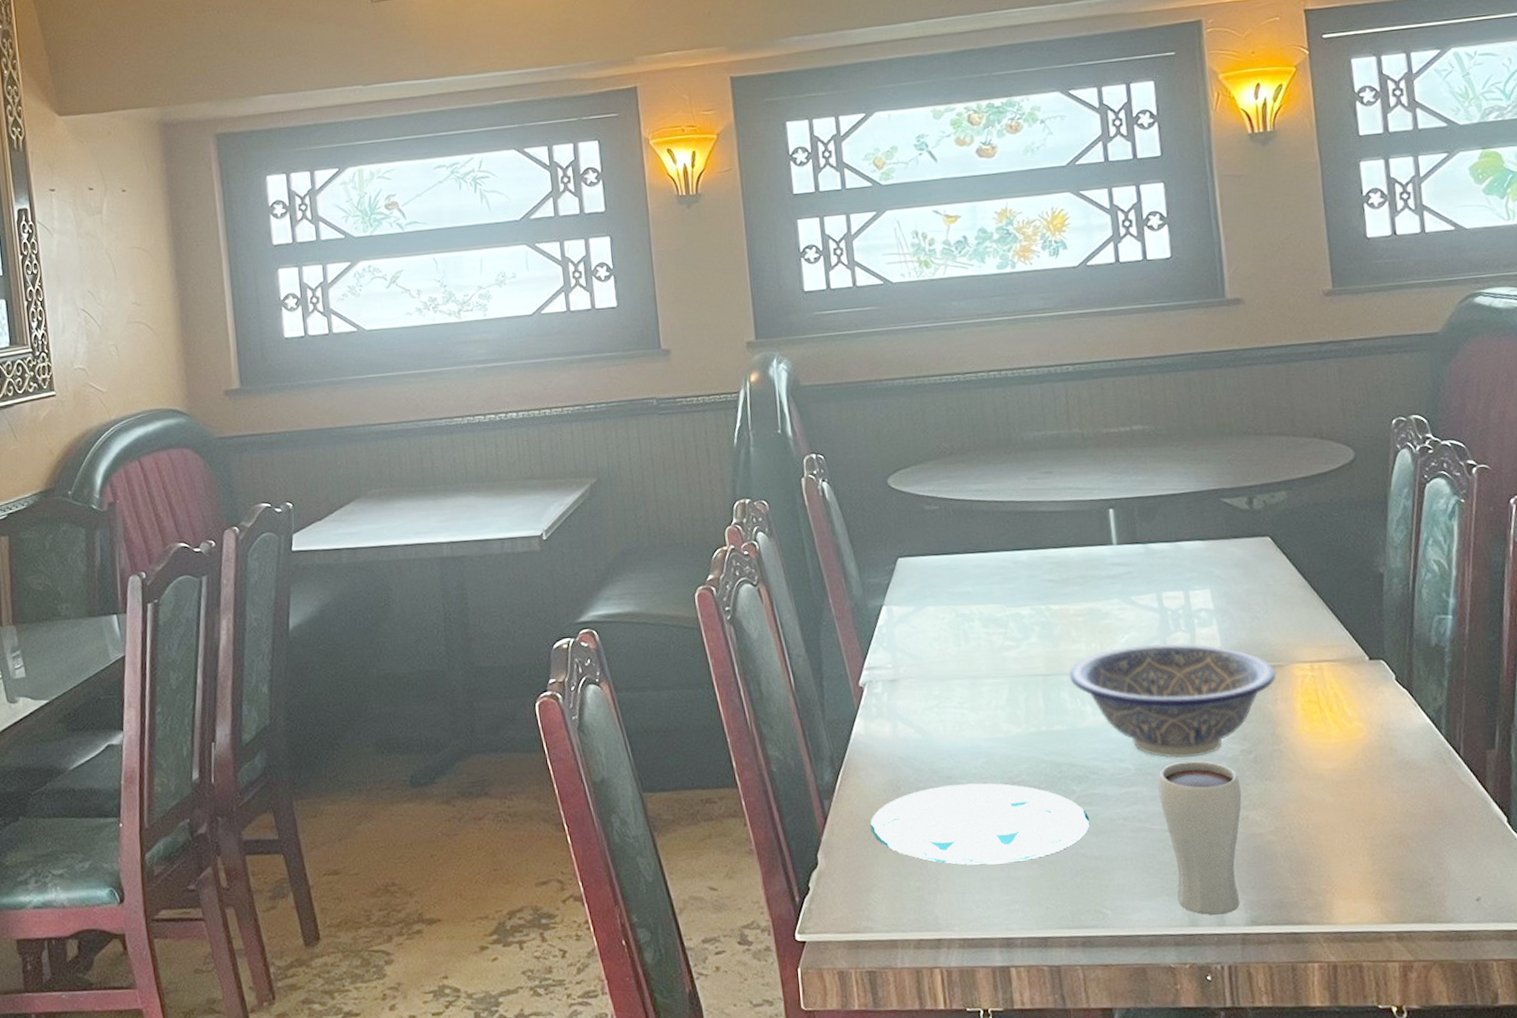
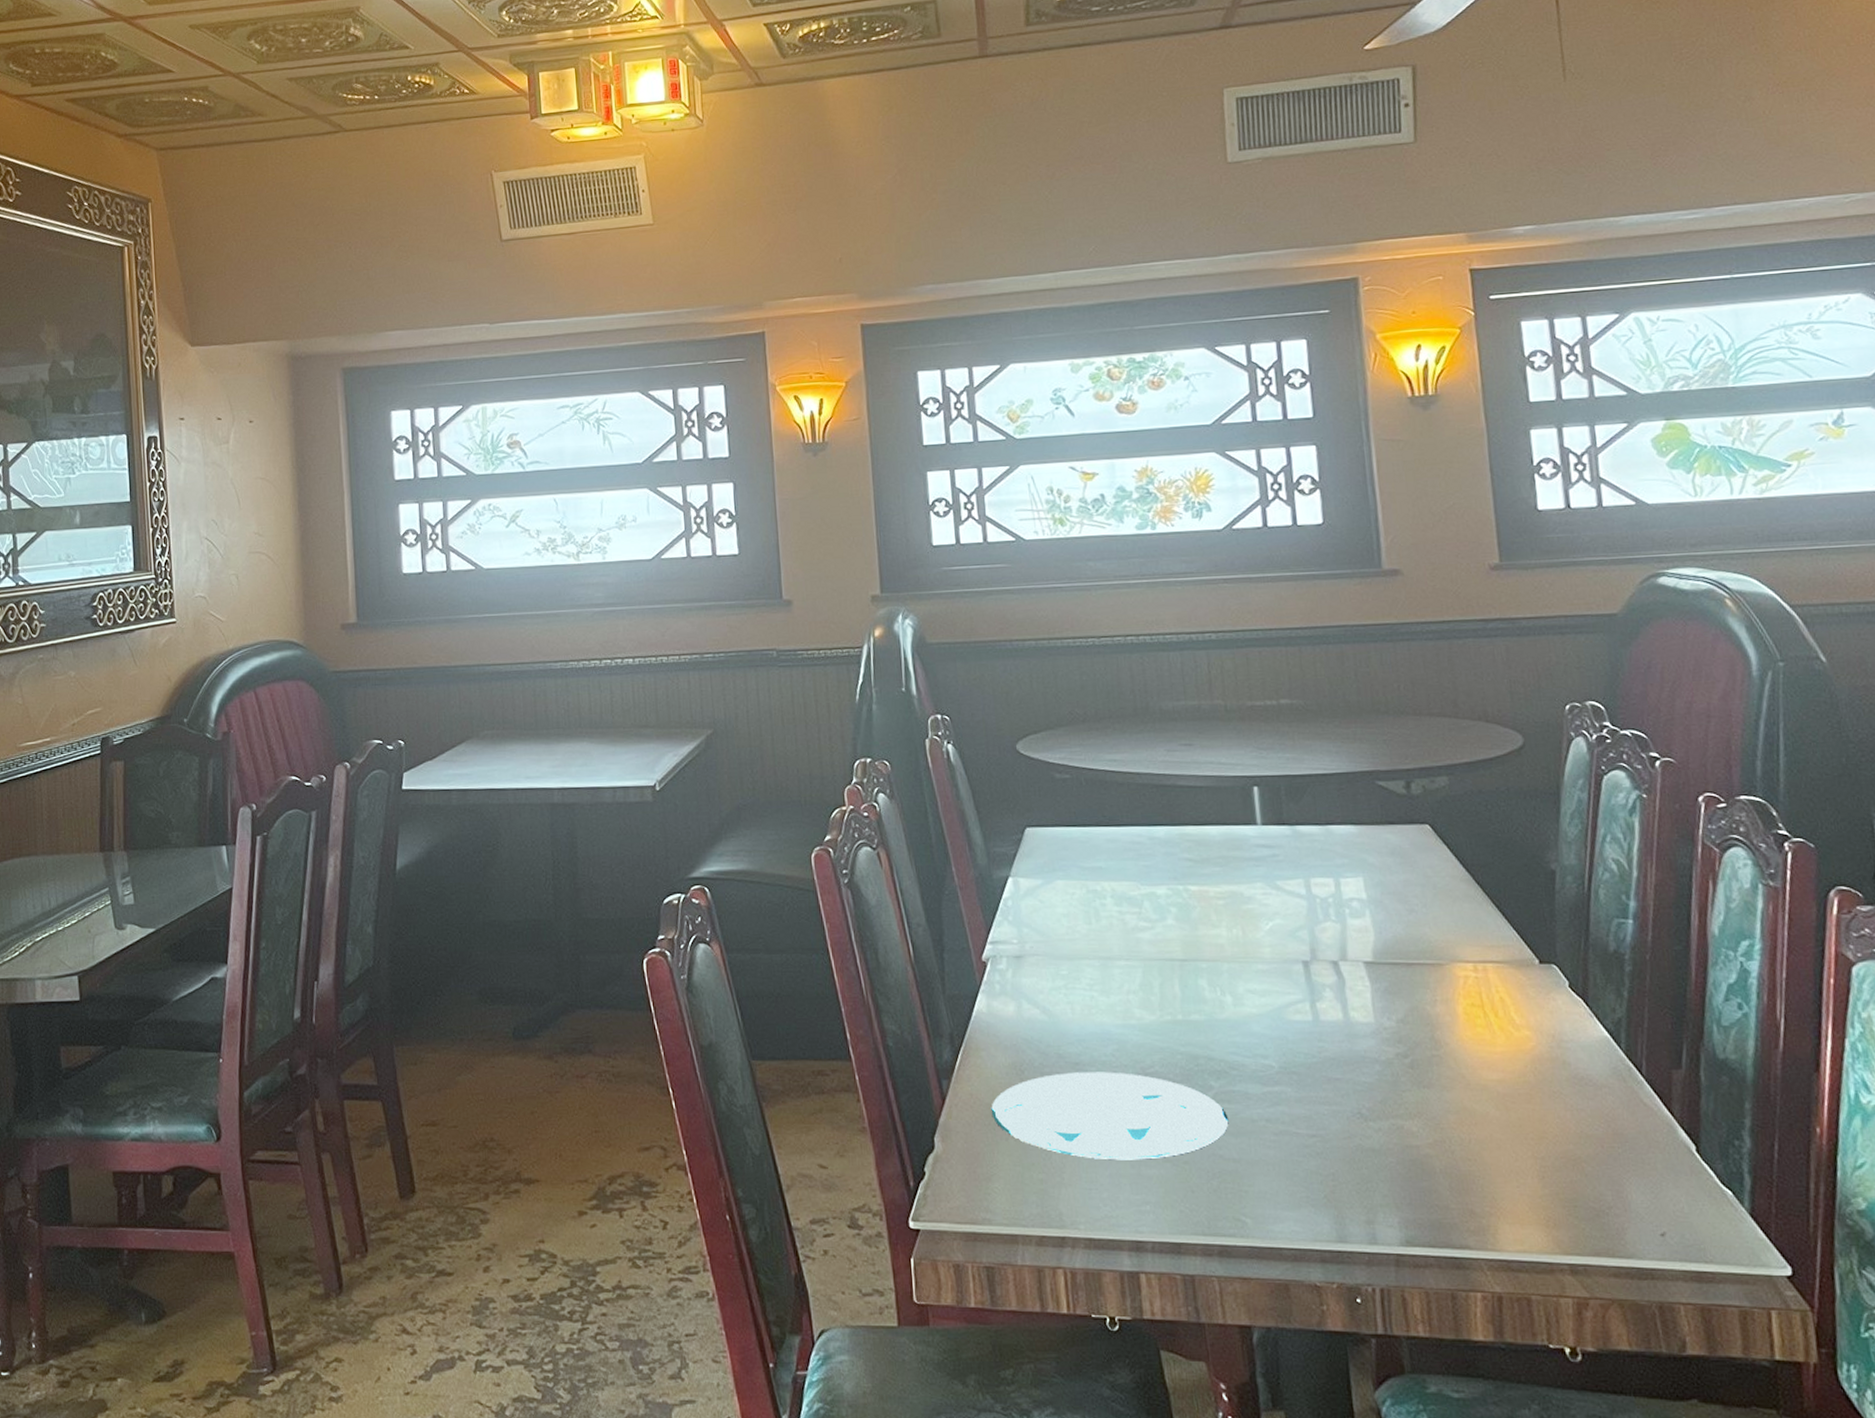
decorative bowl: present [1069,643,1276,758] -> none [1208,933,1436,1057]
drinking glass: present [1158,761,1242,916] -> none [1304,1062,1397,1233]

